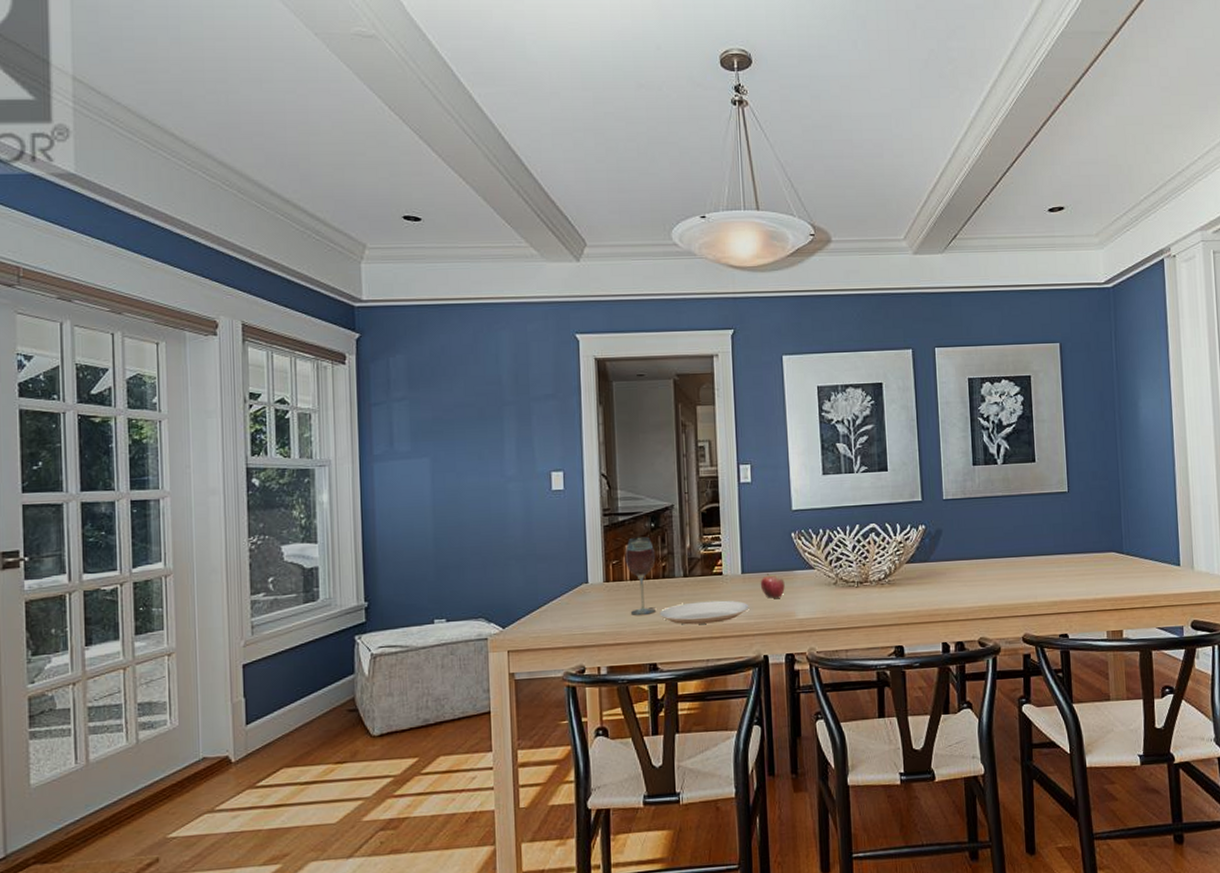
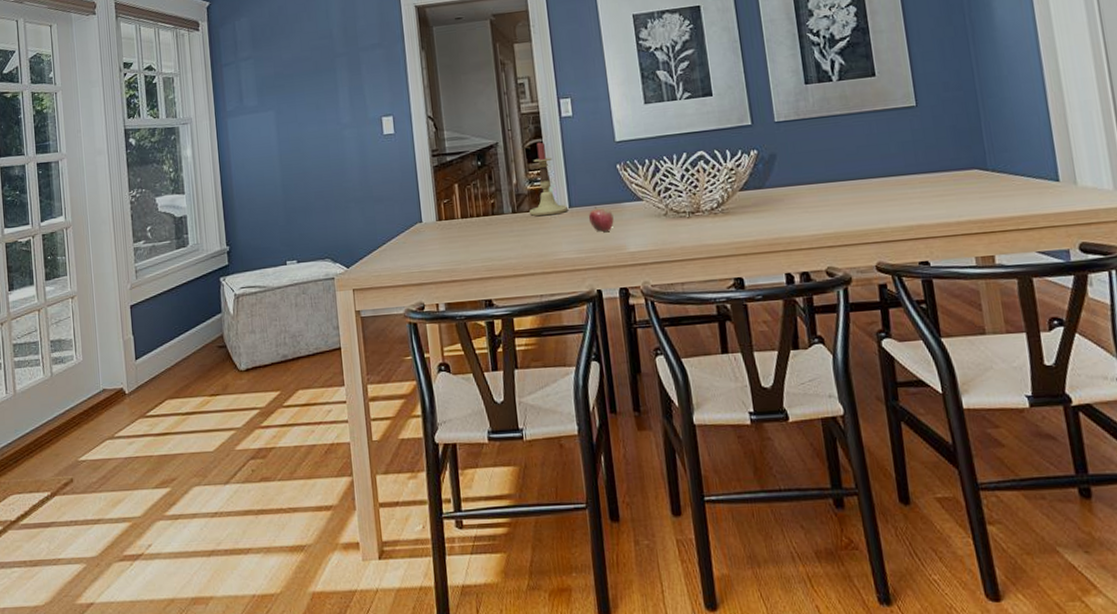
wineglass: present [625,536,656,615] -> none [455,175,487,253]
plate: present [659,600,749,625] -> none [491,235,579,261]
candlestick: none [702,506,741,581] -> present [530,142,569,217]

